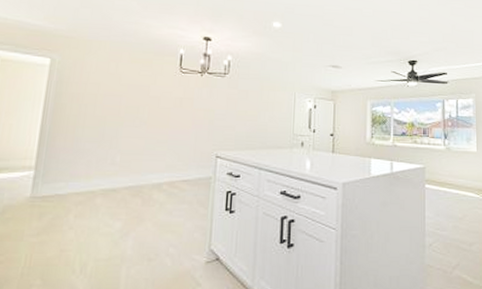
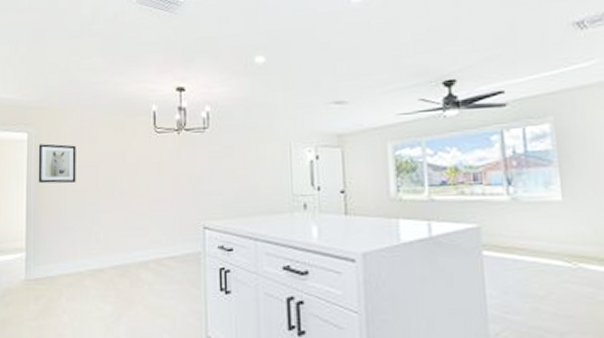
wall art: none [56,70,101,108] -> present [38,143,76,184]

